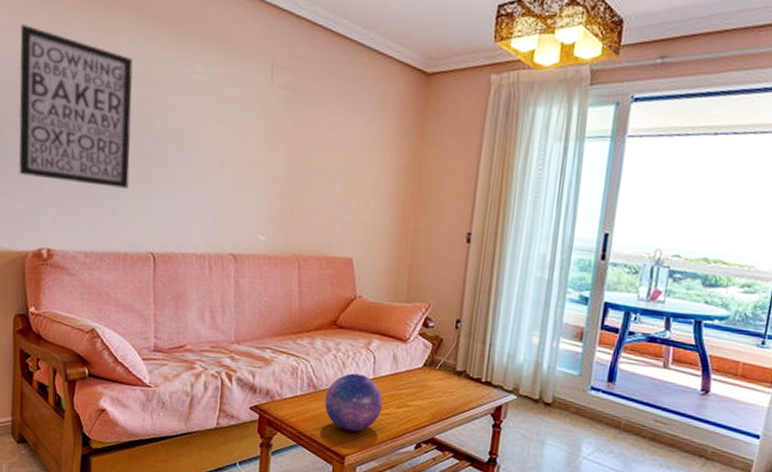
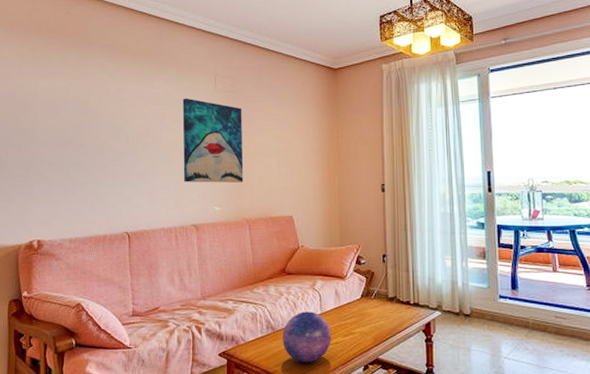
wall art: present [18,25,134,190] -> none [12,67,106,184]
wall art: none [223,90,303,209] -> present [182,98,244,183]

